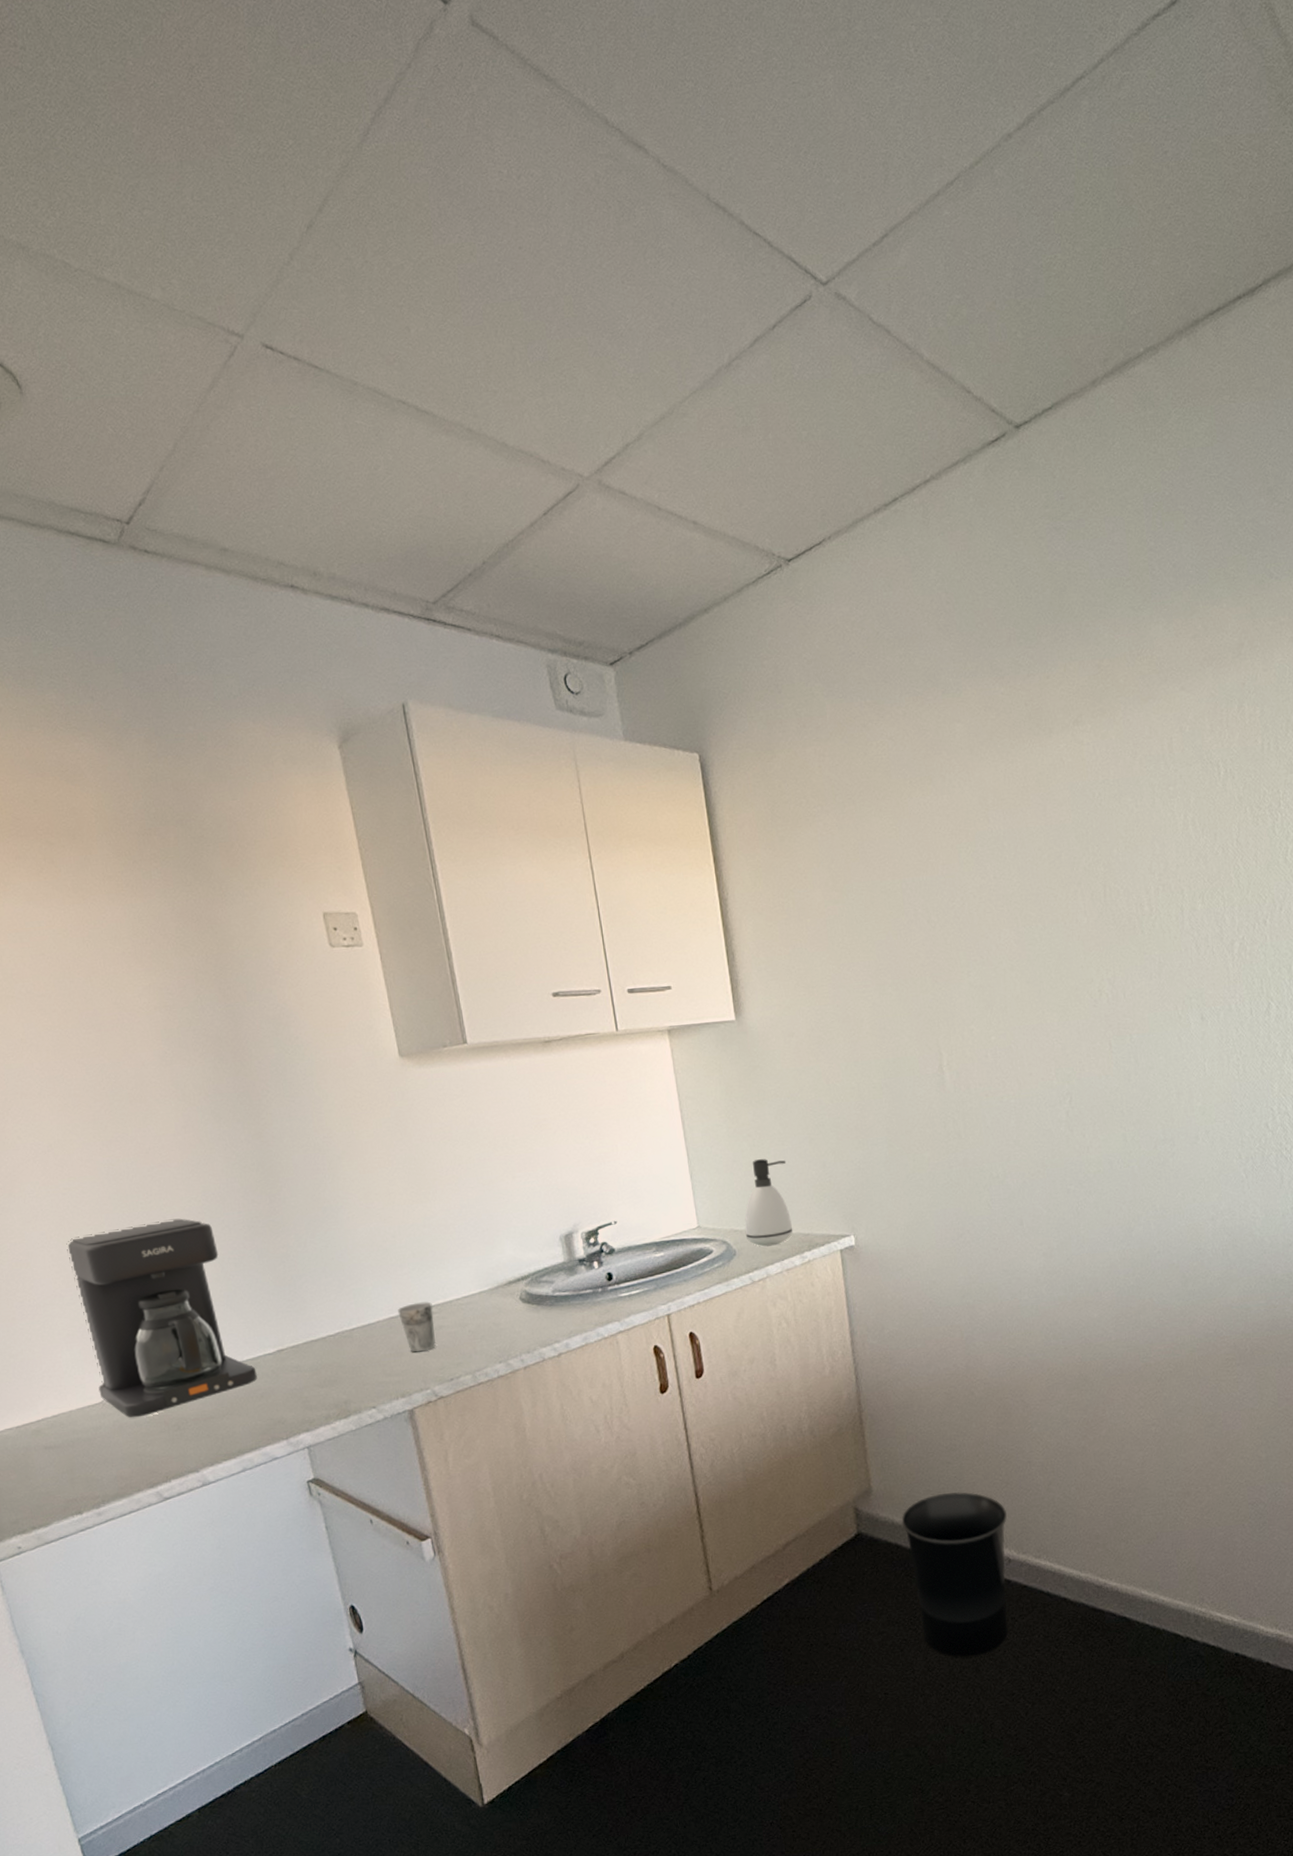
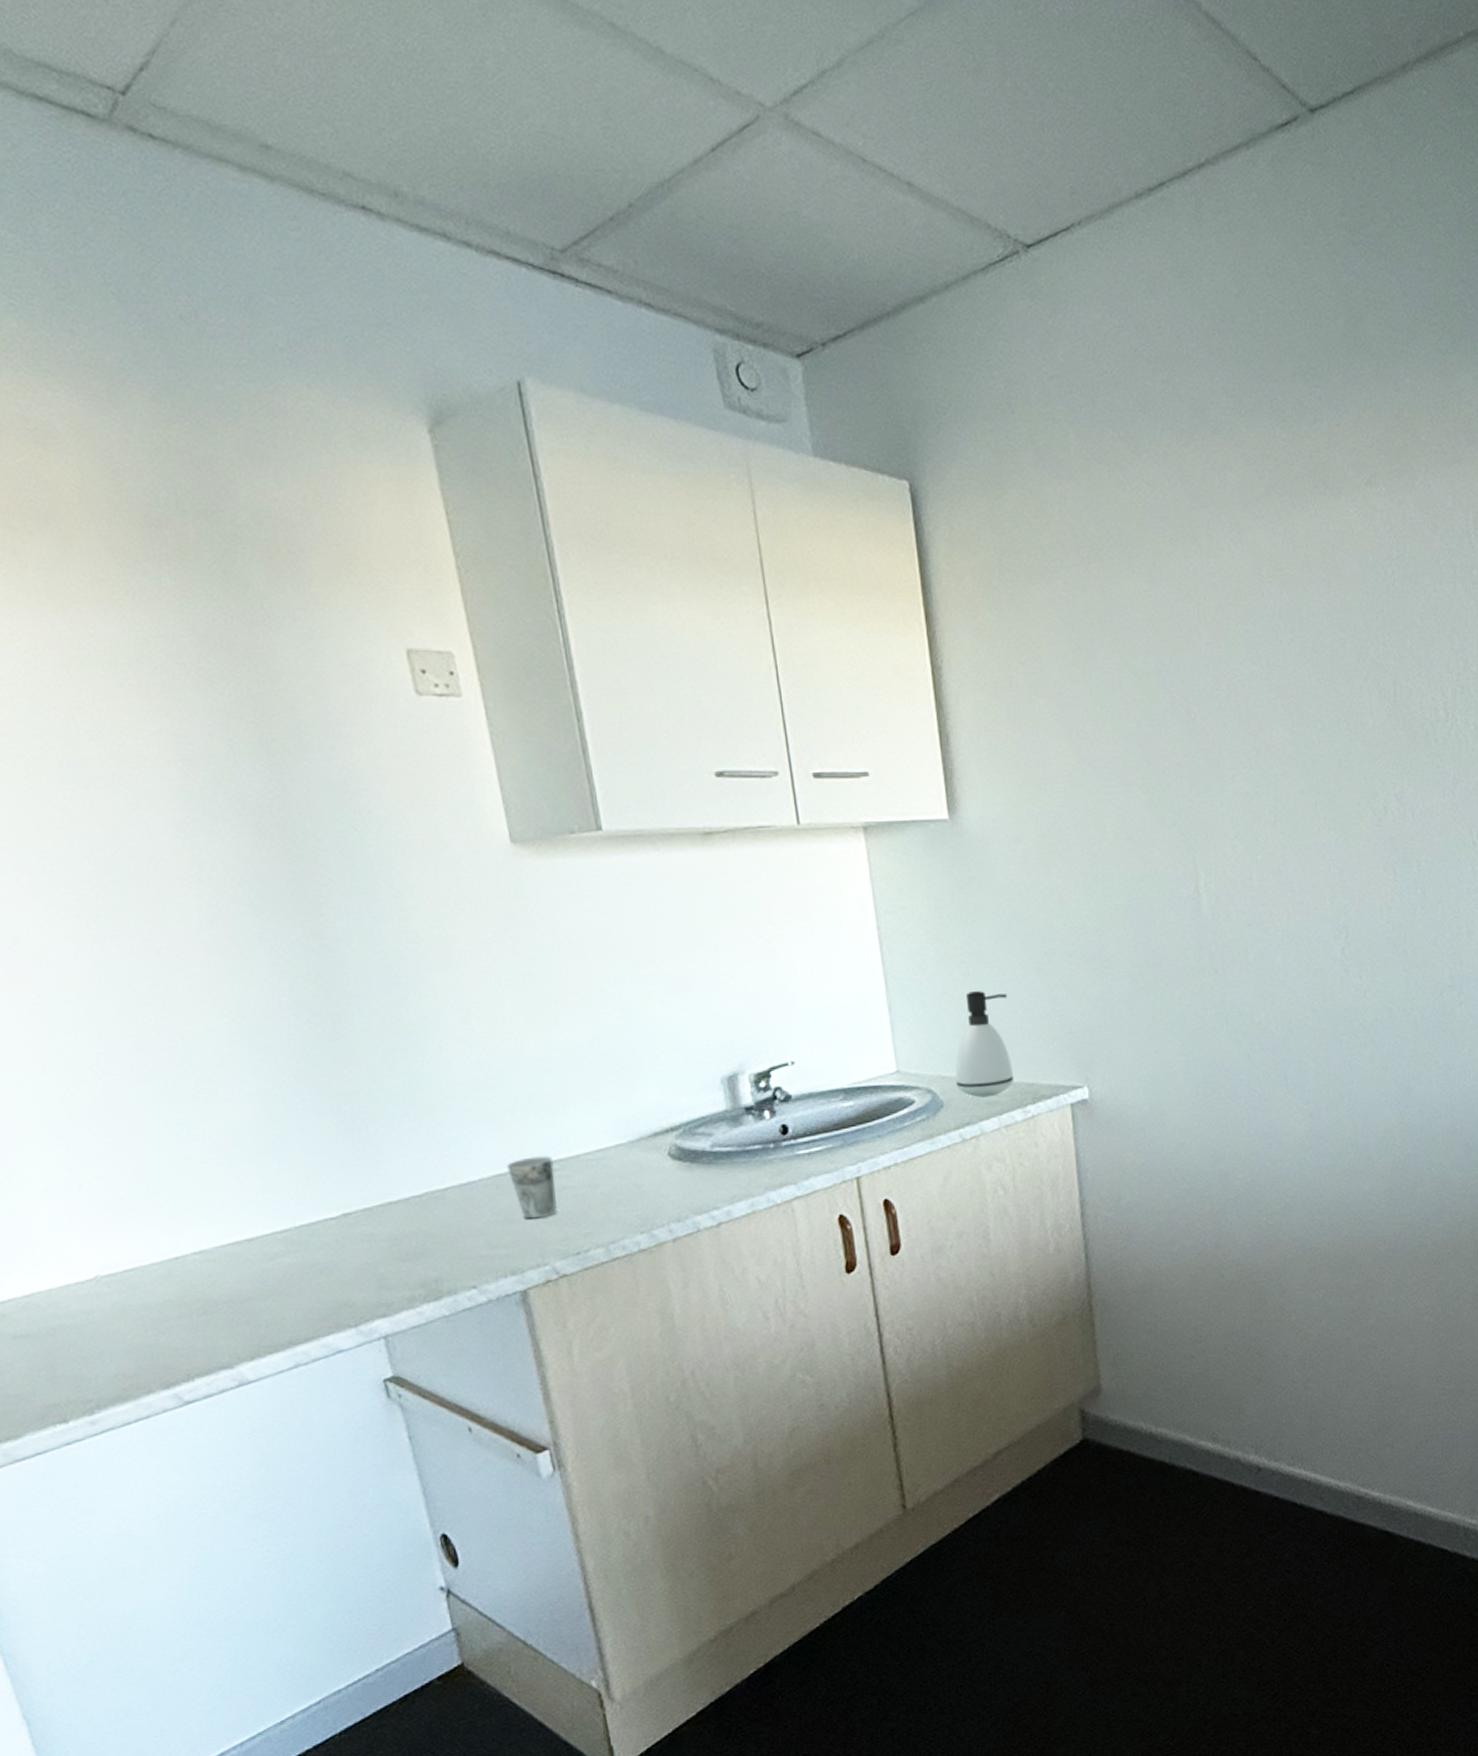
coffee maker: present [66,1218,257,1418] -> none [41,1040,315,1299]
waste bin: present [901,1491,1009,1657] -> none [1135,1390,1258,1581]

